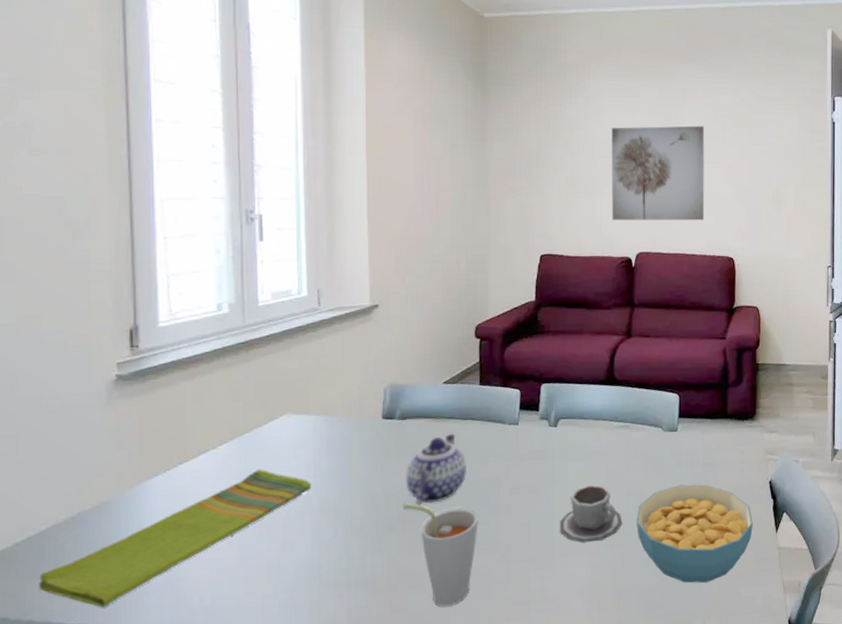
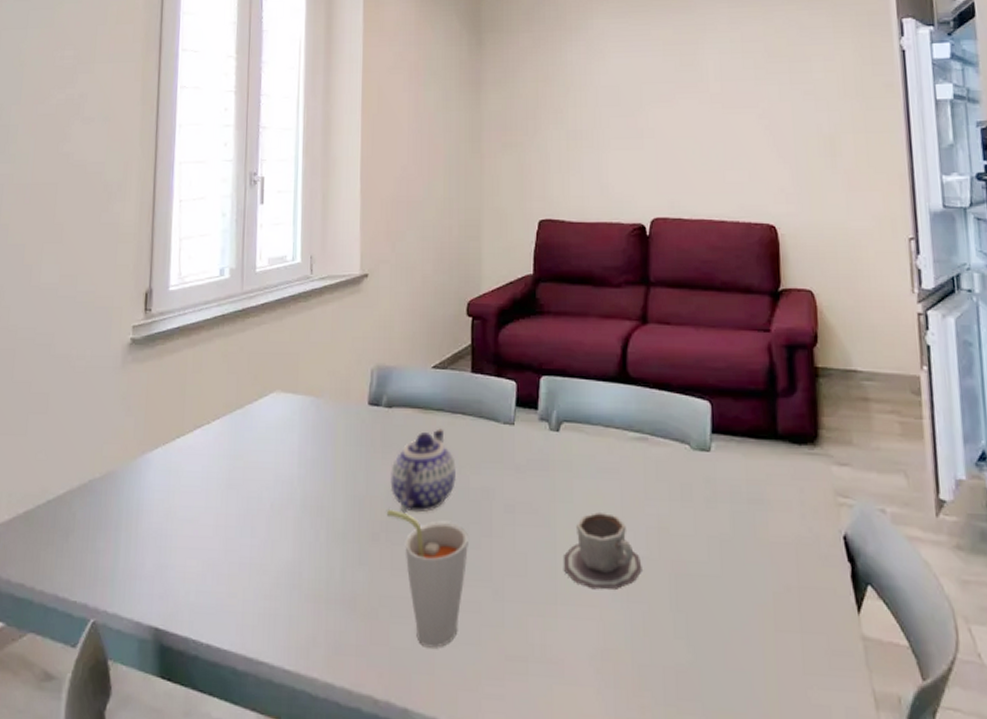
dish towel: present [39,469,312,608] -> none [52,451,296,587]
wall art: present [611,125,705,221] -> none [618,64,735,180]
cereal bowl: present [637,484,754,583] -> none [660,526,824,674]

